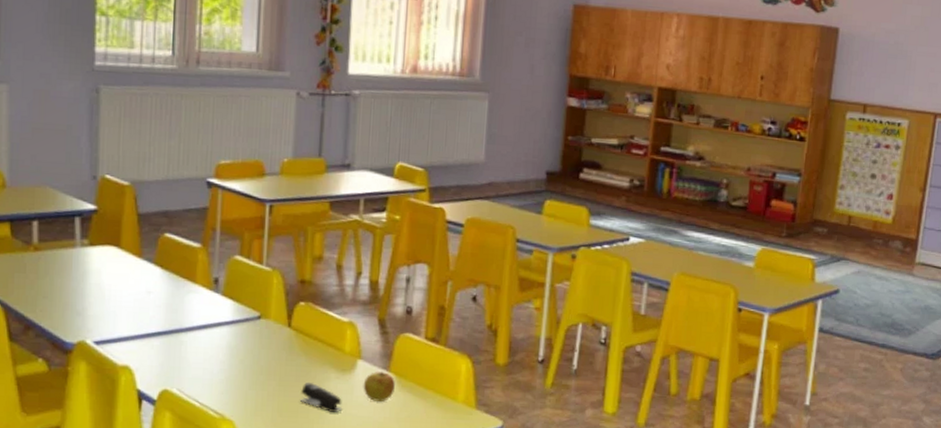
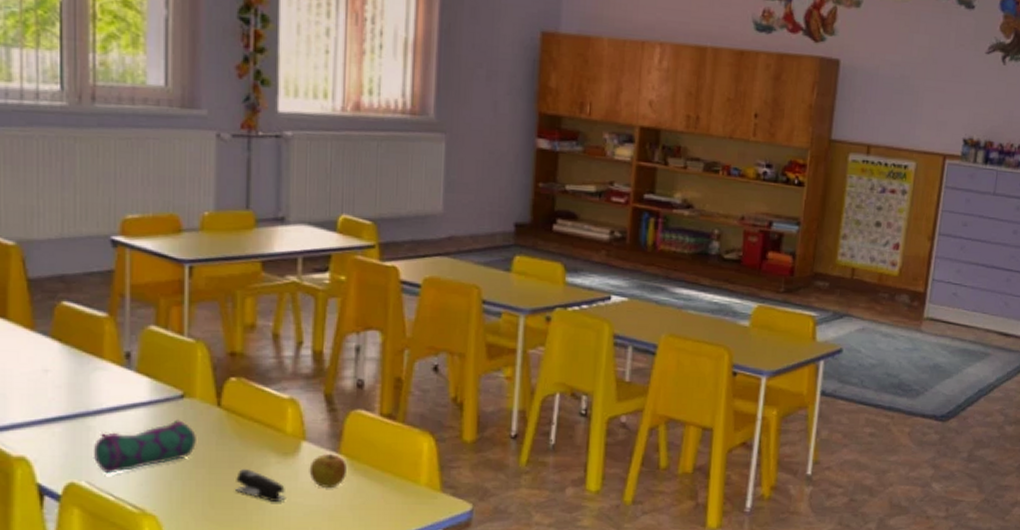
pencil case: none [183,337,269,383] -> present [93,420,196,474]

